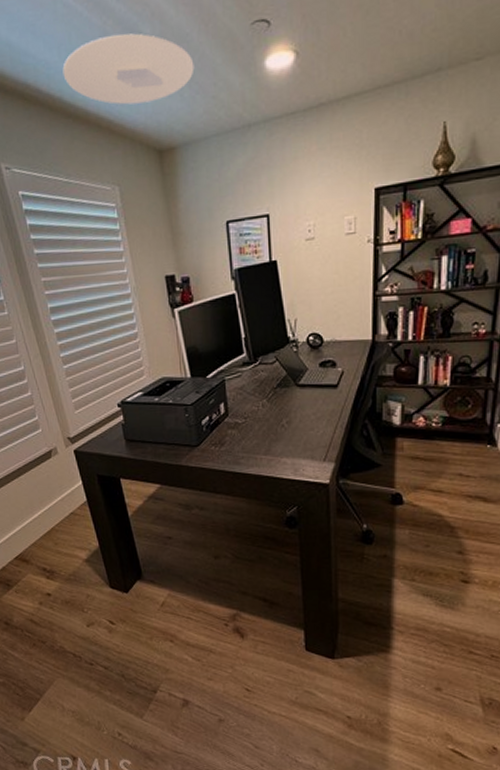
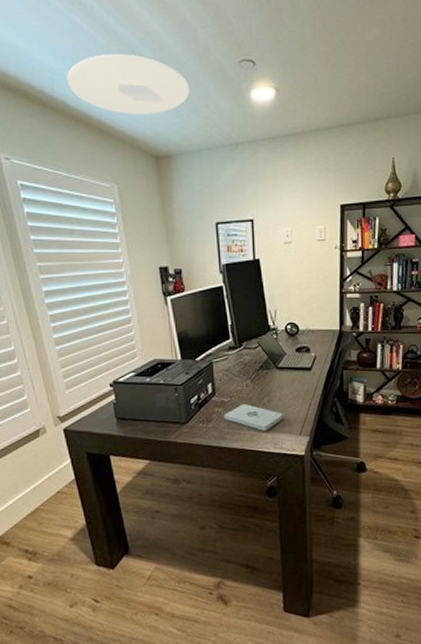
notepad: none [238,426,305,456] -> present [224,404,283,431]

